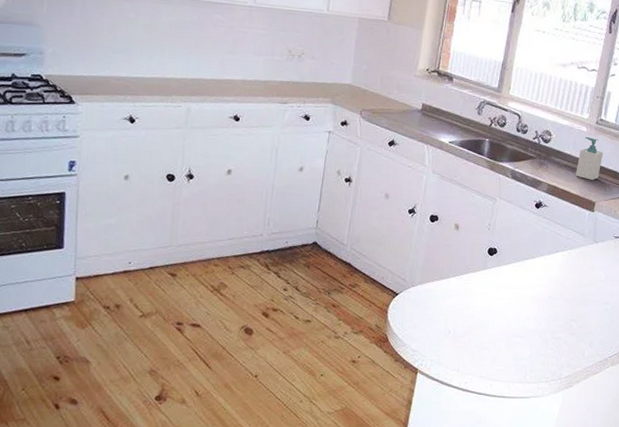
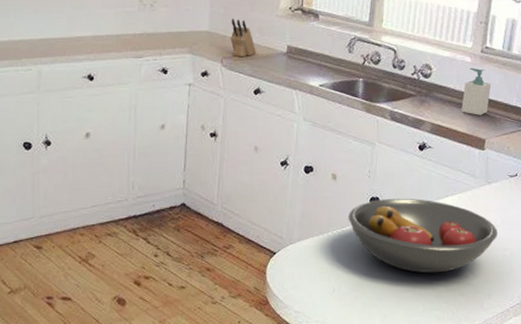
knife block: none [370,74,394,111] -> present [230,18,256,58]
fruit bowl: none [467,250,602,322] -> present [348,198,498,273]

